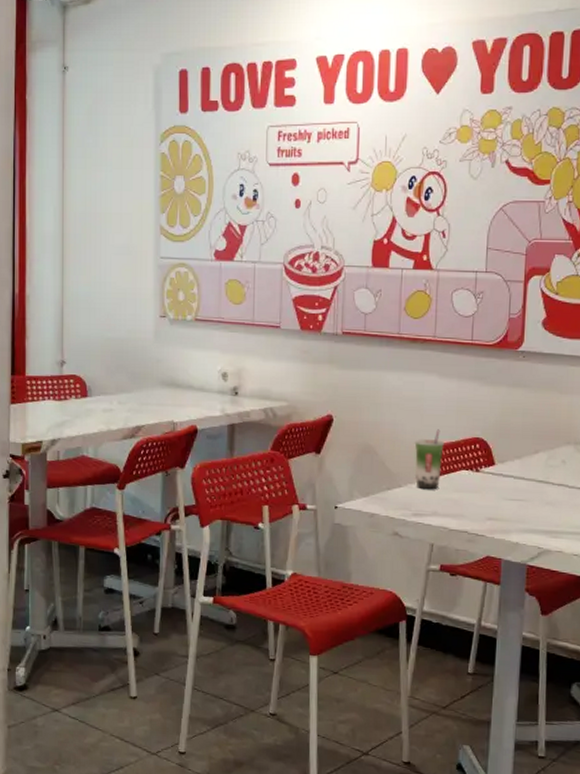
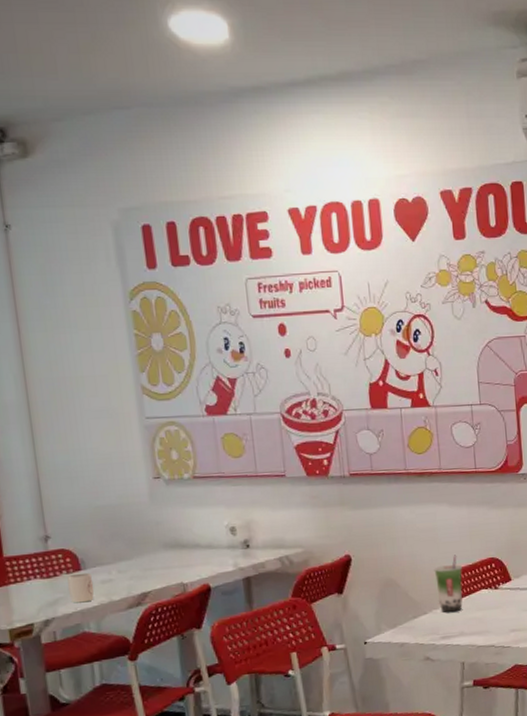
mug: none [75,399,96,428] -> present [67,572,95,604]

